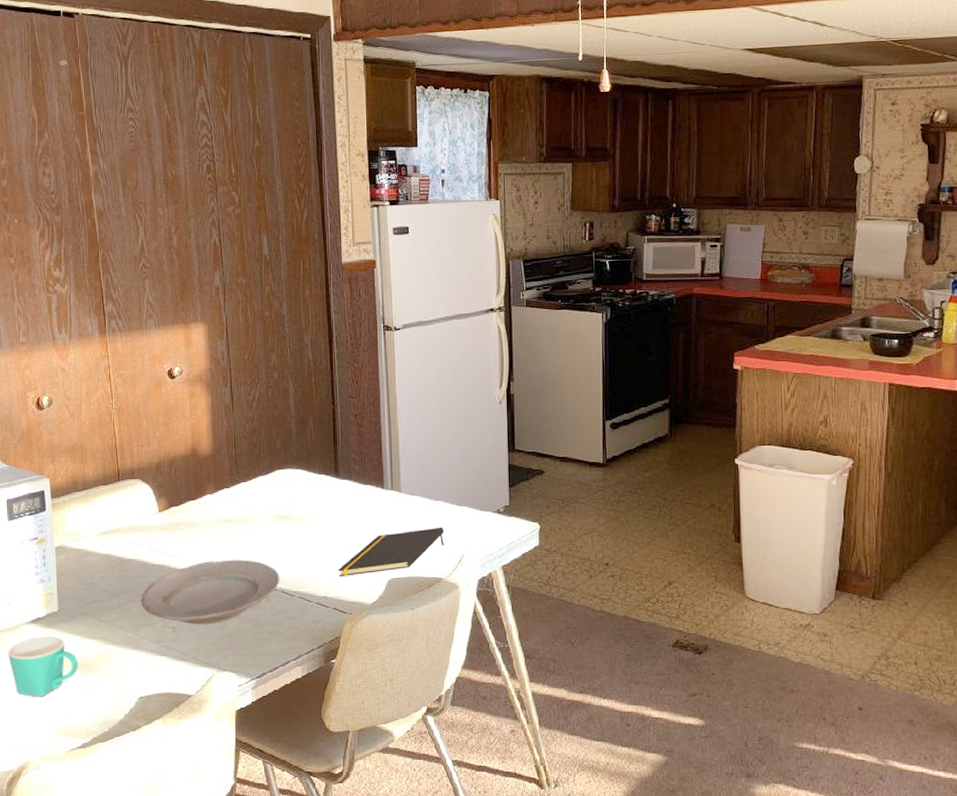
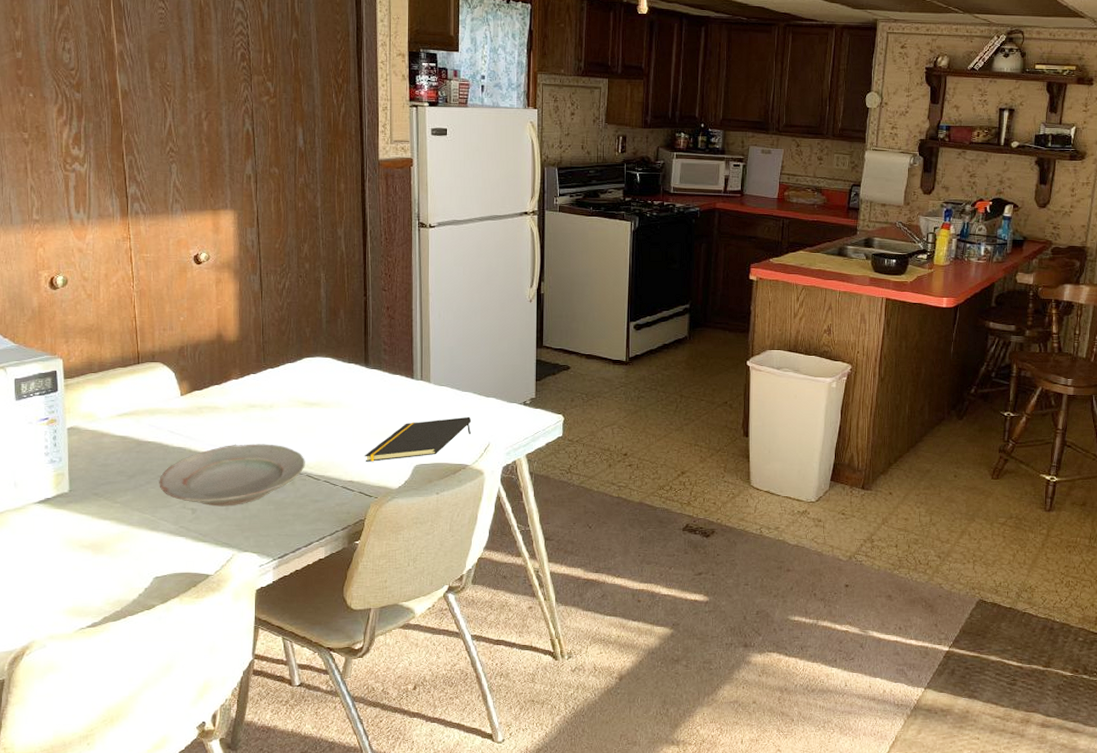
mug: present [8,637,79,697] -> none [13,517,90,577]

